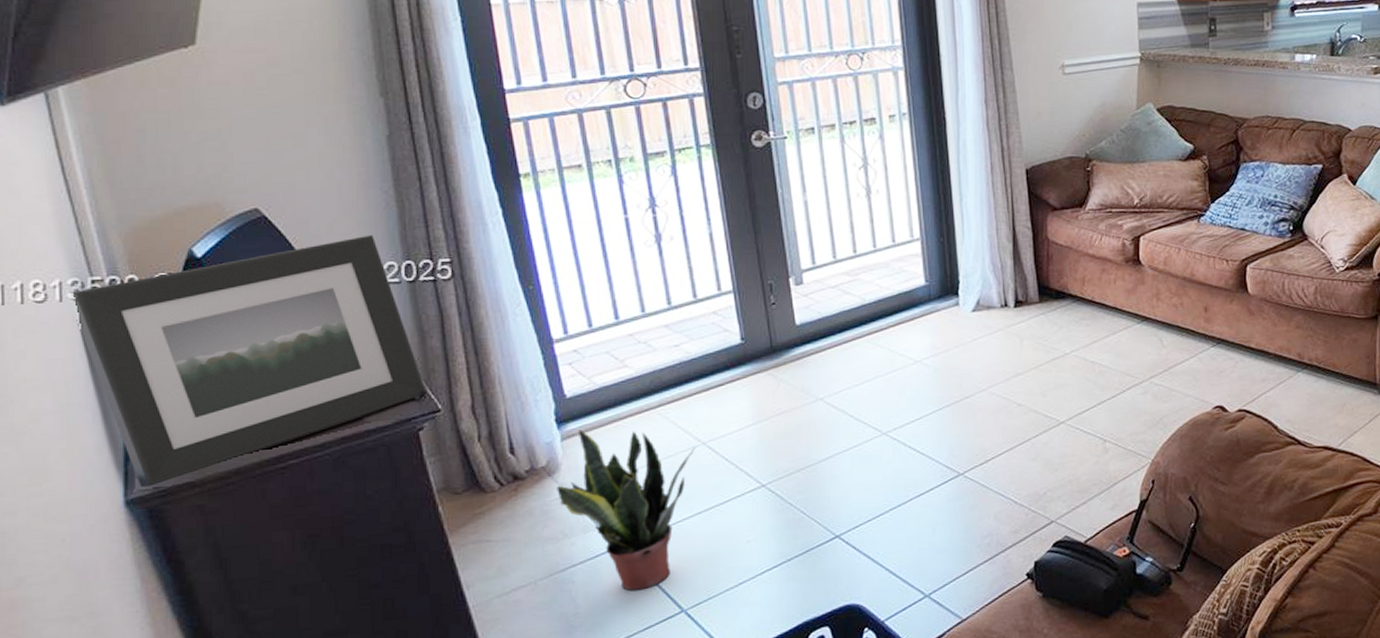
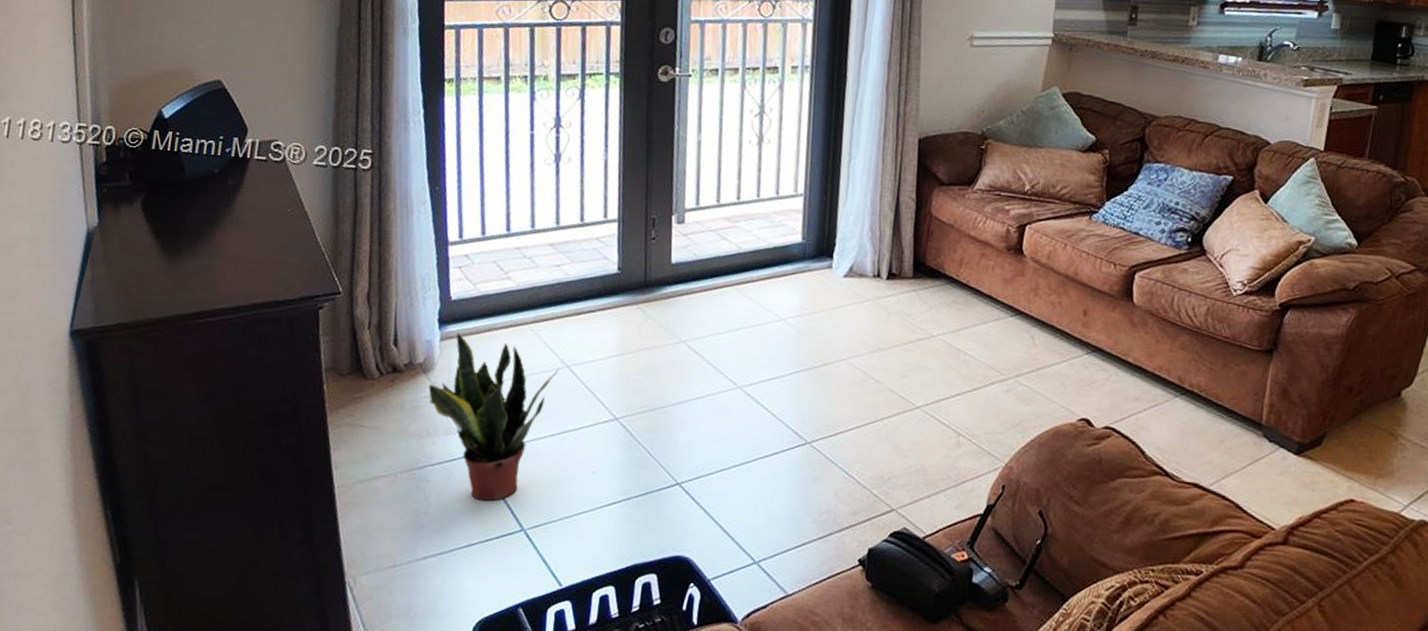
picture frame: present [70,234,427,487] -> none [60,117,332,321]

